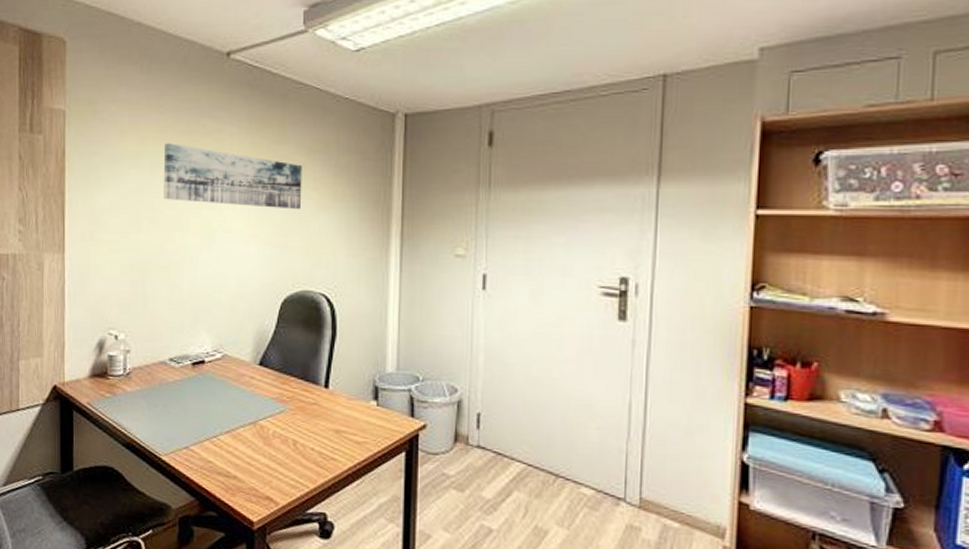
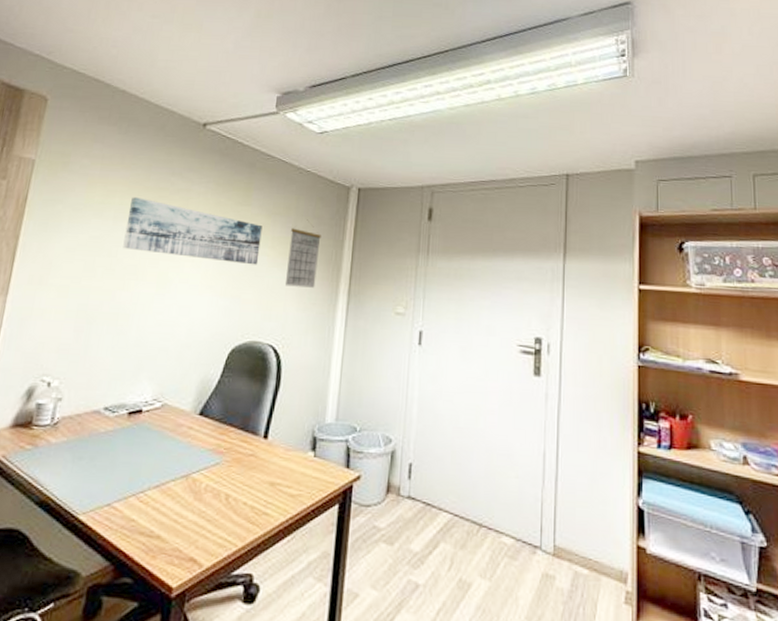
calendar: none [333,155,367,231] -> present [286,219,321,288]

